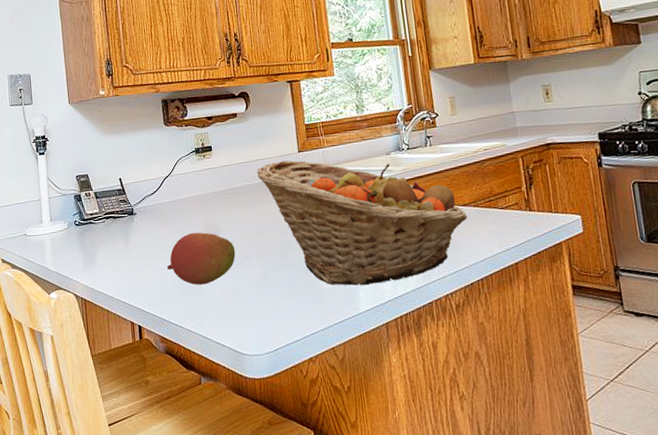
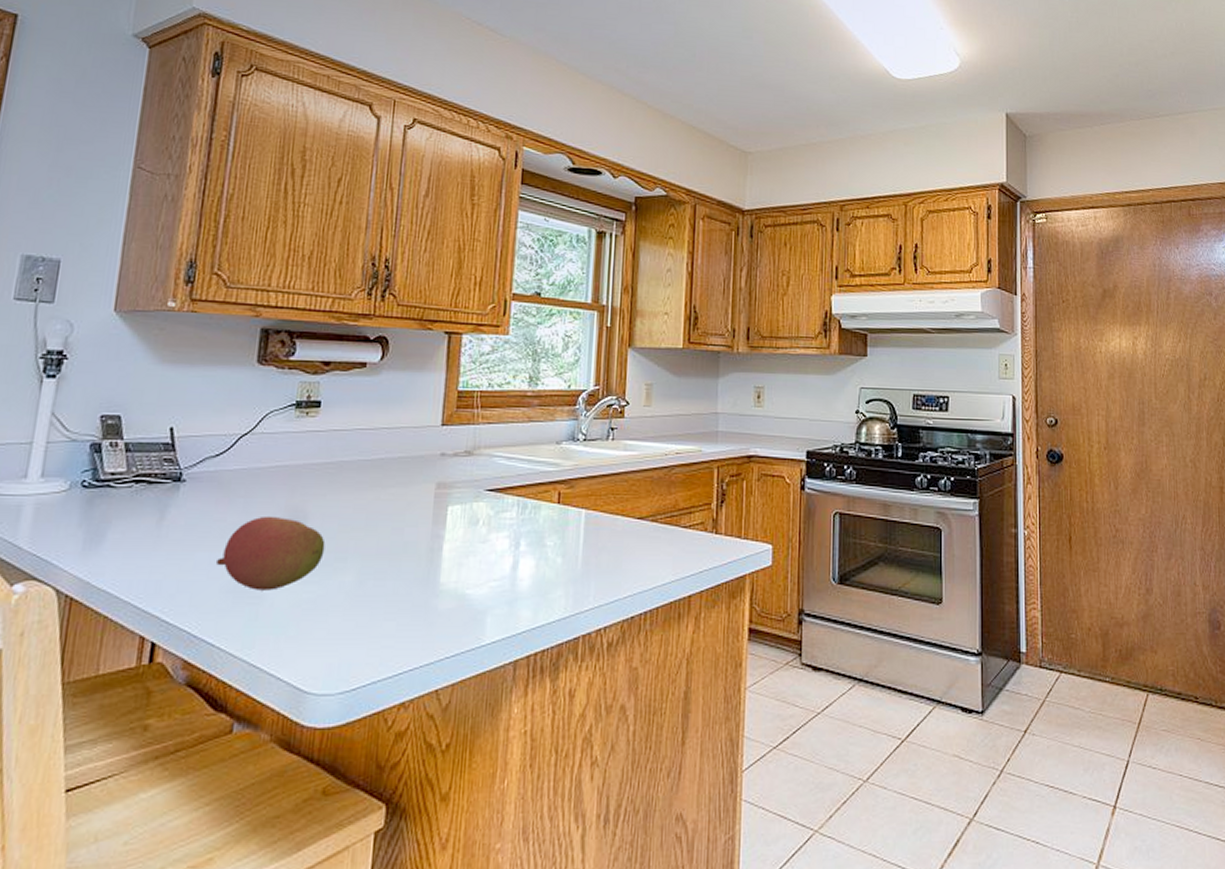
fruit basket: present [257,160,467,286] -> none [378,433,641,610]

